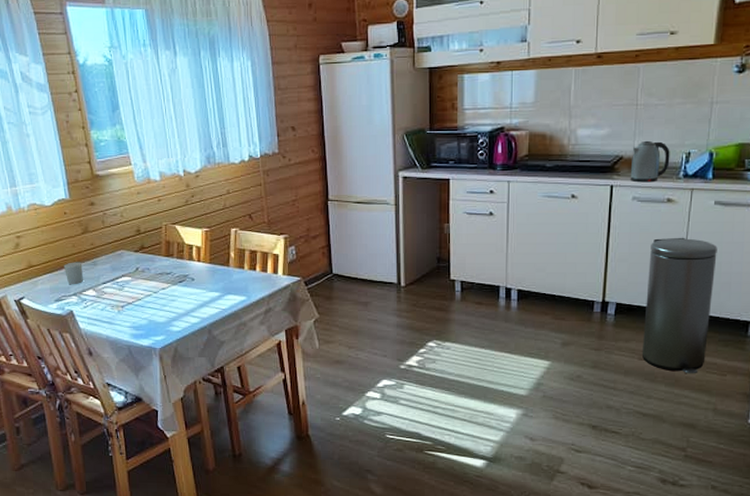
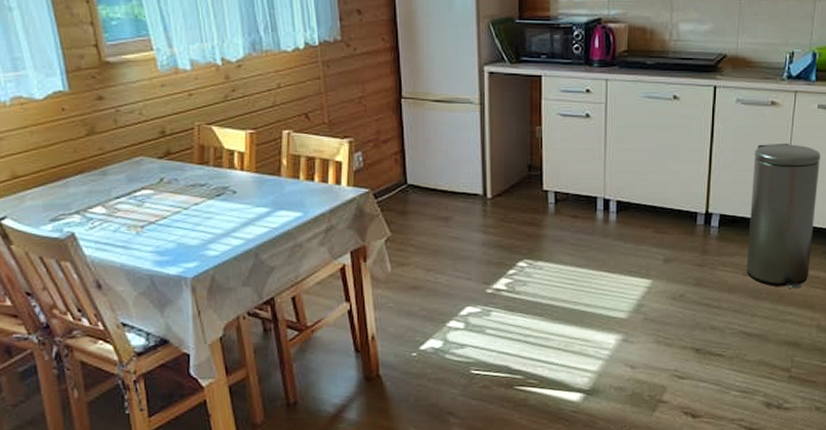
cup: present [63,262,83,285] -> none [61,171,89,201]
kettle: present [630,140,670,183] -> none [733,38,774,84]

